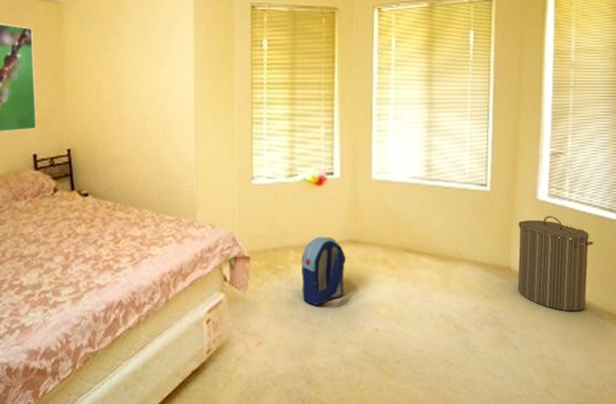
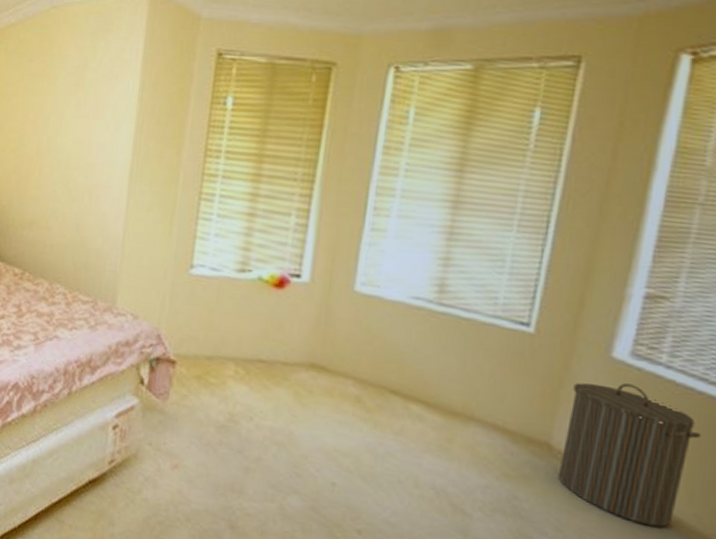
backpack: present [302,237,346,306] -> none [237,352,304,438]

